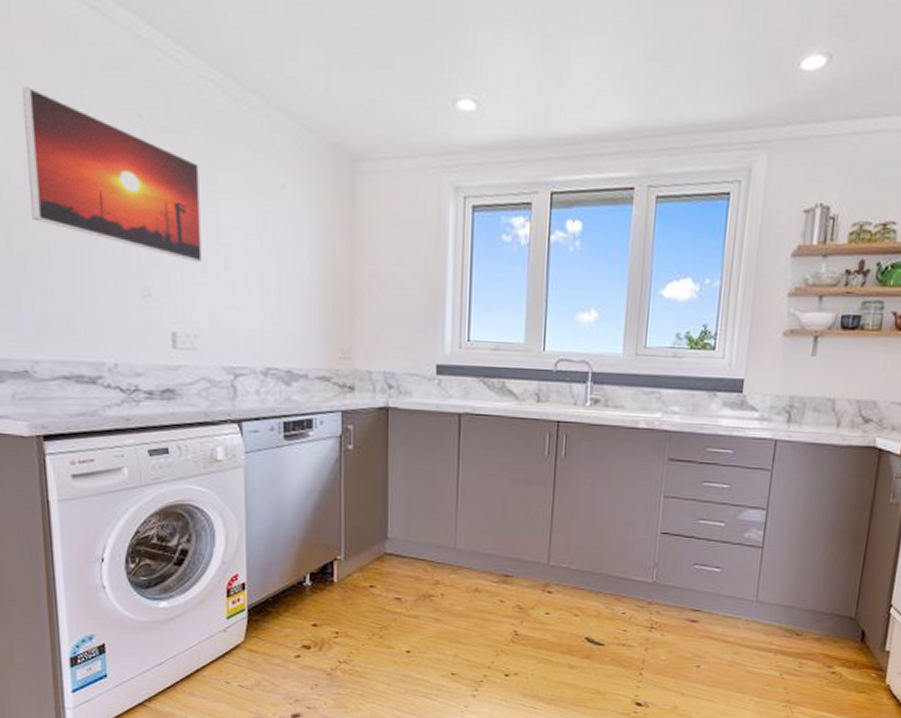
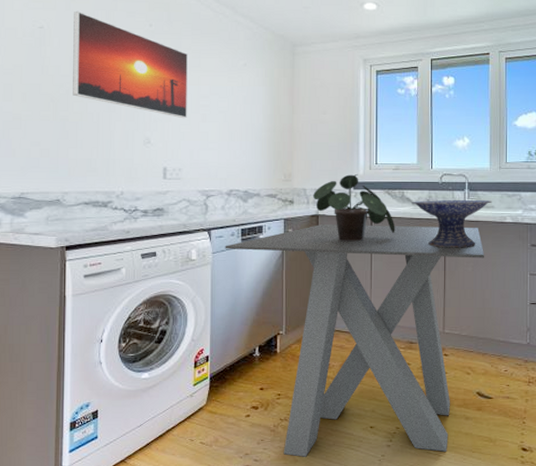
dining table: none [262,419,608,706] -> present [225,223,485,457]
potted plant: none [381,354,492,446] -> present [313,174,395,242]
decorative bowl: none [514,394,622,459] -> present [412,199,492,248]

